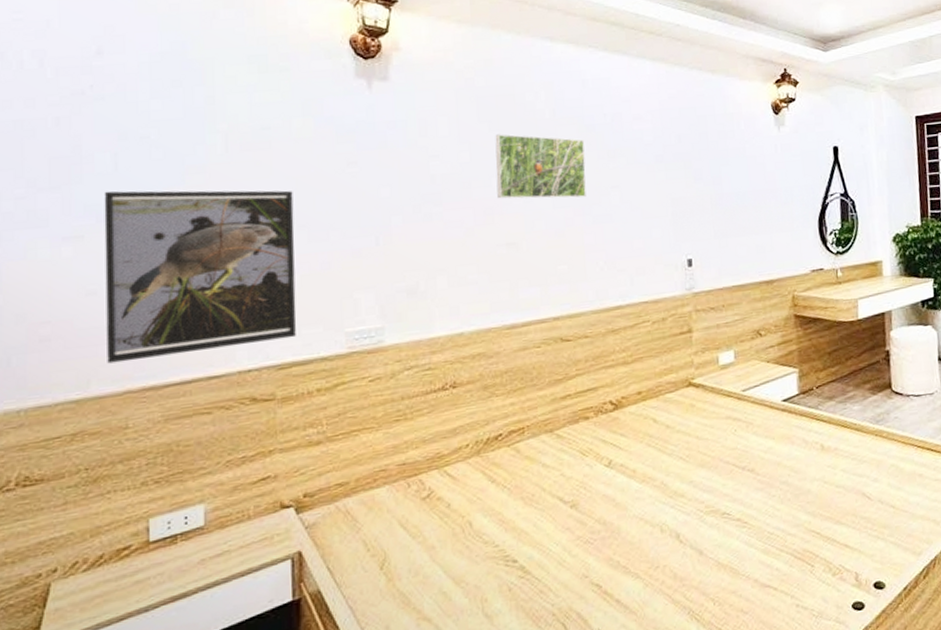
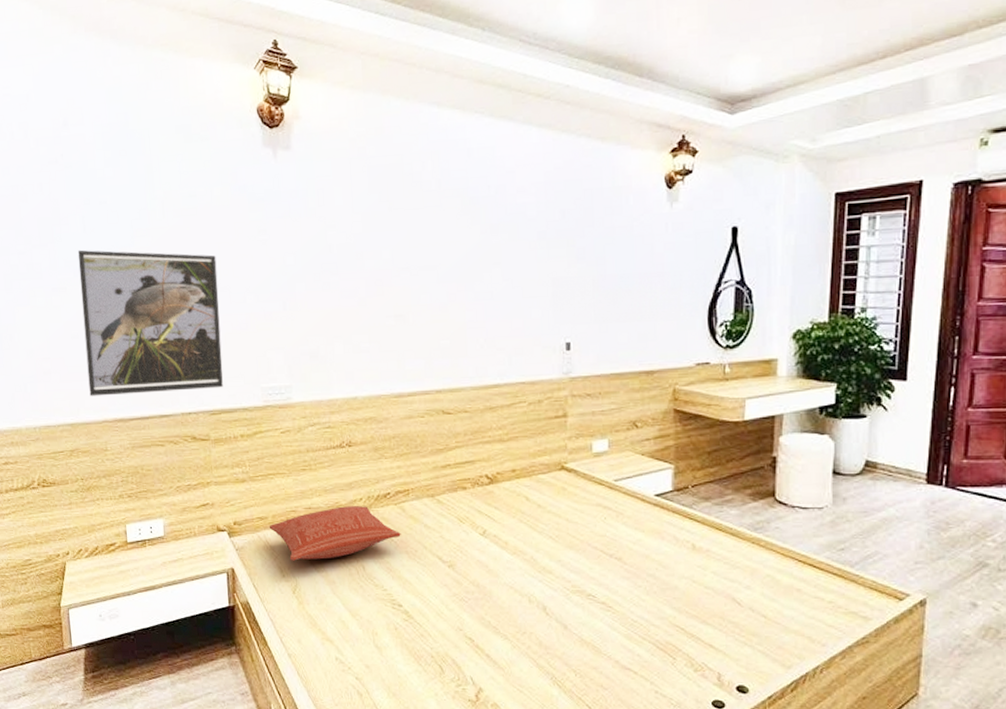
pillow: none [350,452,515,530] -> present [269,506,401,561]
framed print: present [495,134,586,199] -> none [385,205,469,273]

